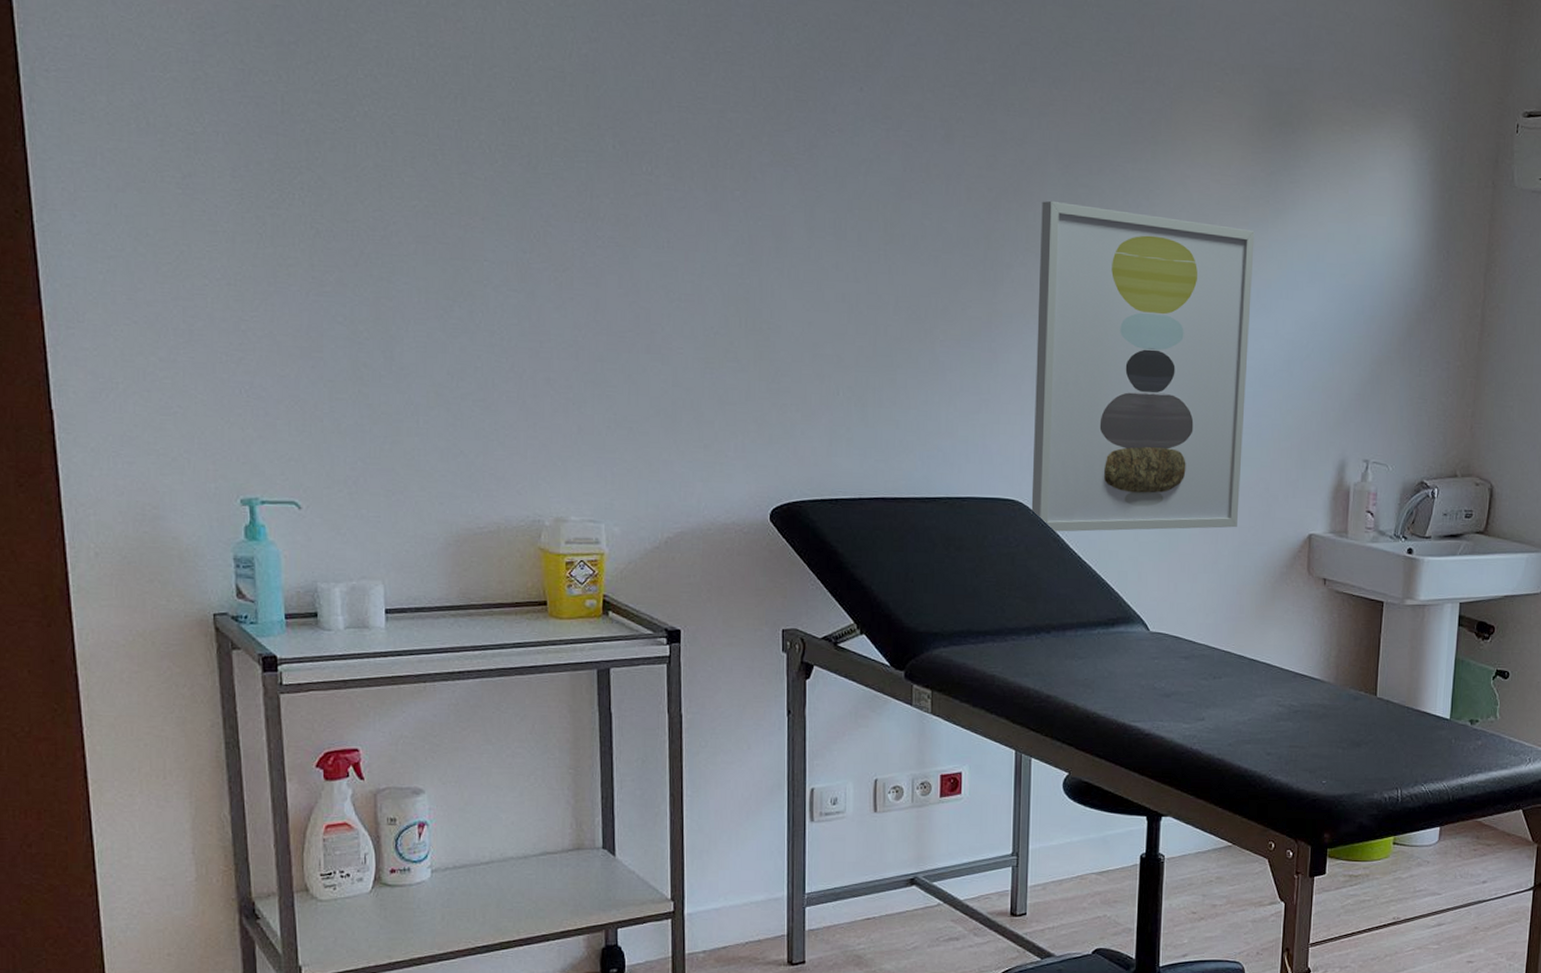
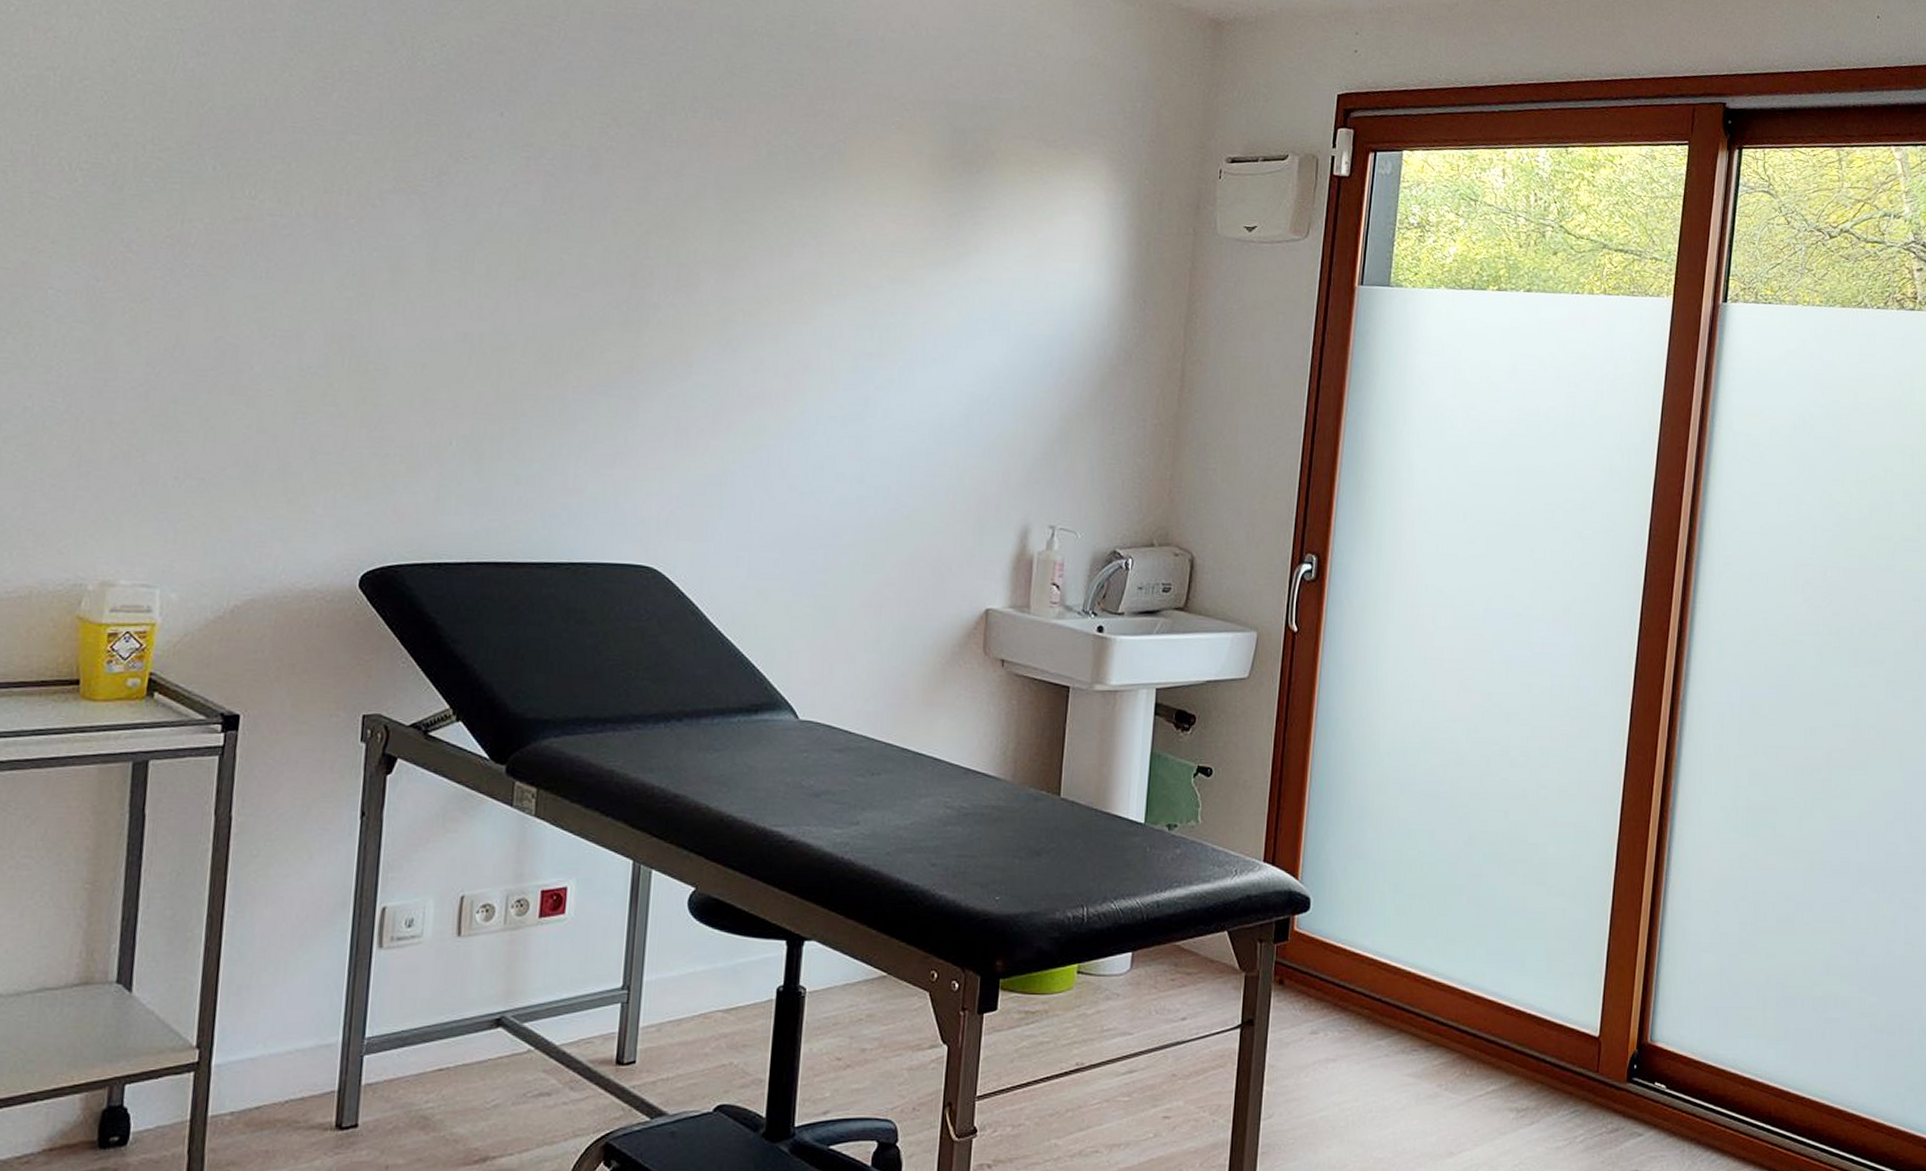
wall art: present [1031,201,1255,532] -> none [666,238,933,604]

